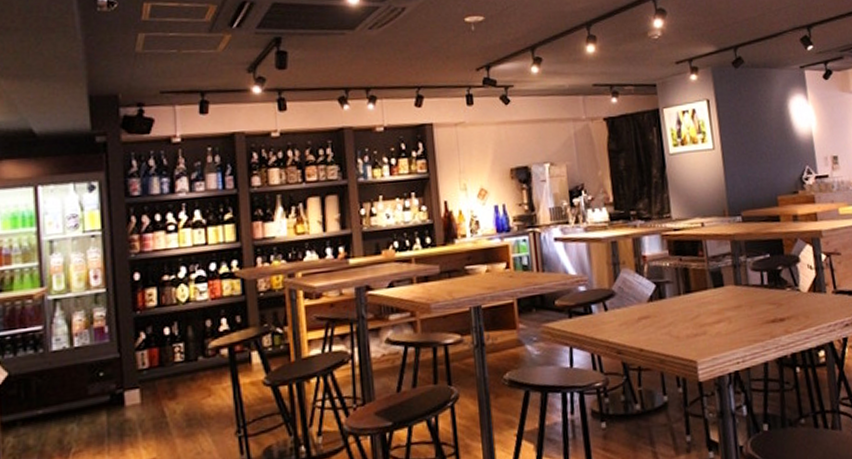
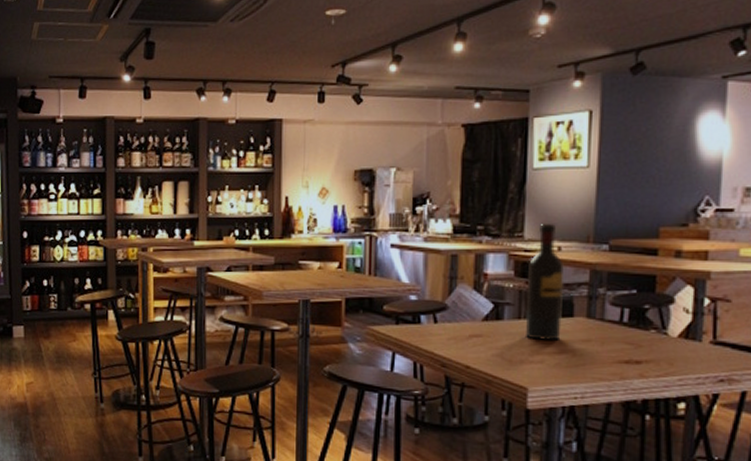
wine bottle: none [679,201,717,313] -> present [525,223,565,342]

